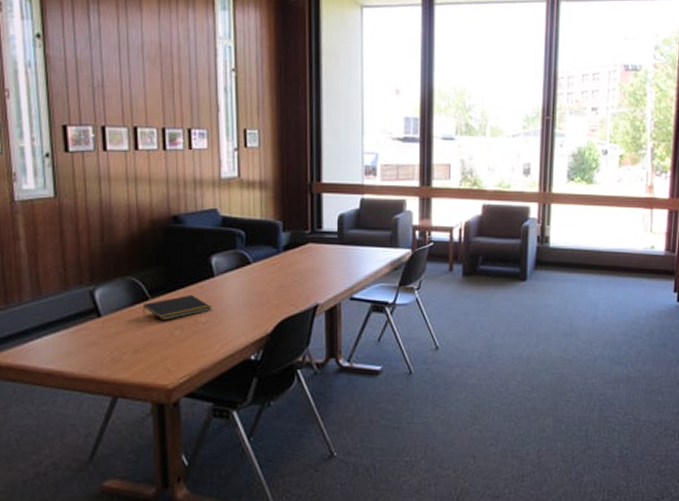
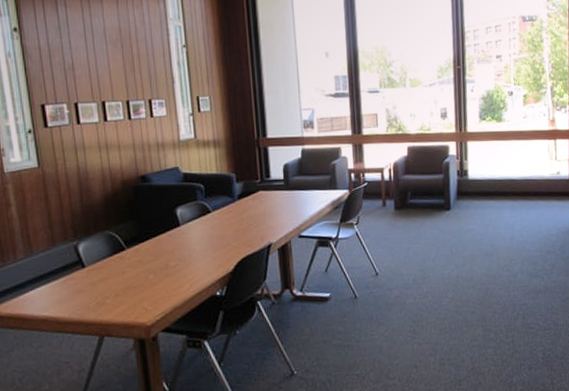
notepad: present [143,294,212,321] -> none [121,242,180,267]

